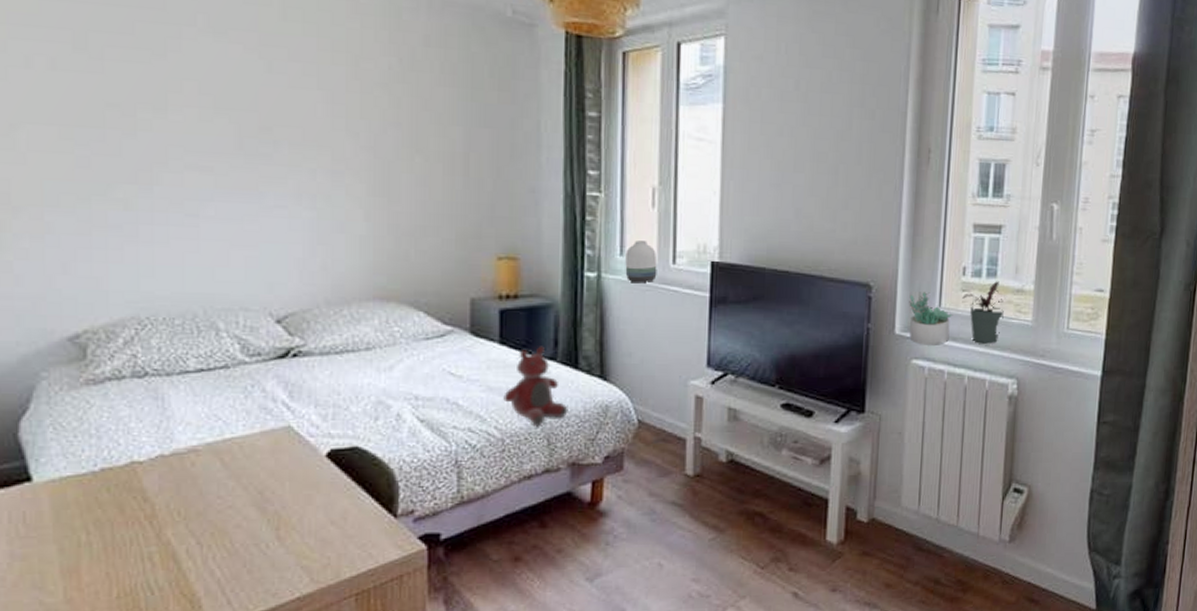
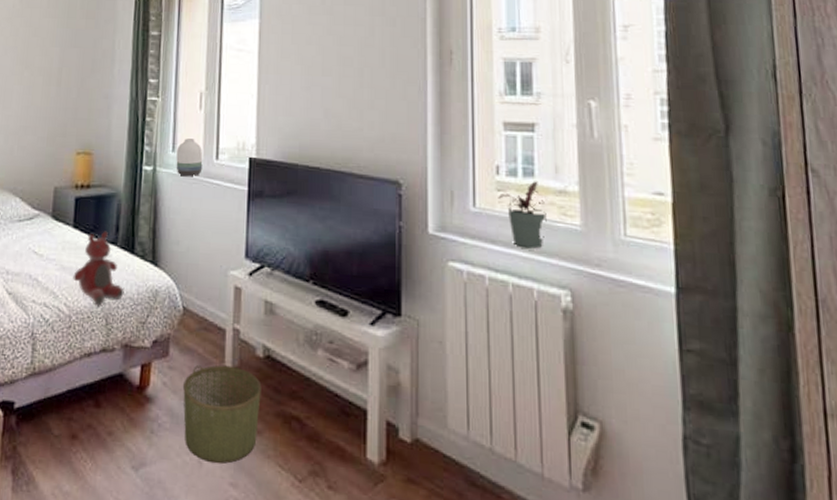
basket: none [640,473,725,563] -> present [183,365,262,464]
succulent plant: present [909,292,953,345] -> none [441,191,490,248]

